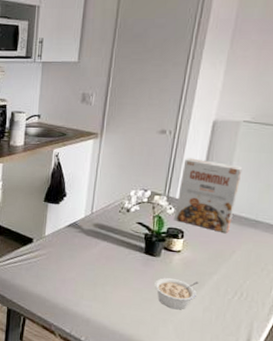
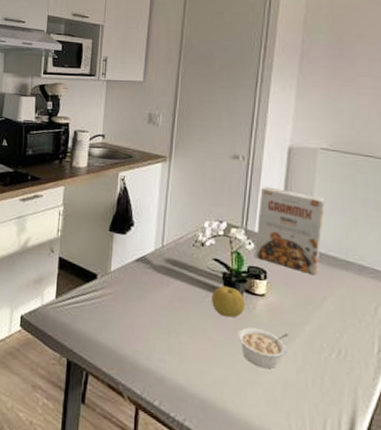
fruit: none [133,244,163,271] -> present [211,285,245,318]

